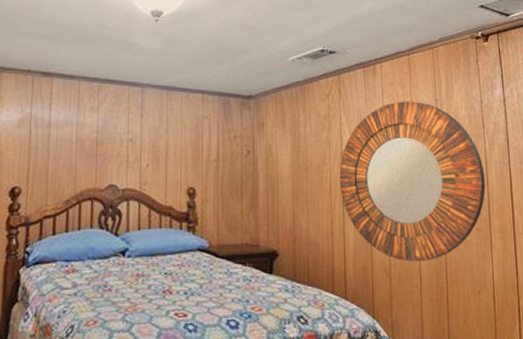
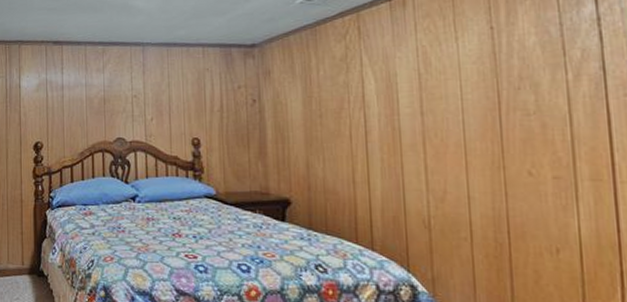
home mirror: present [339,101,486,262] -> none [361,32,568,214]

